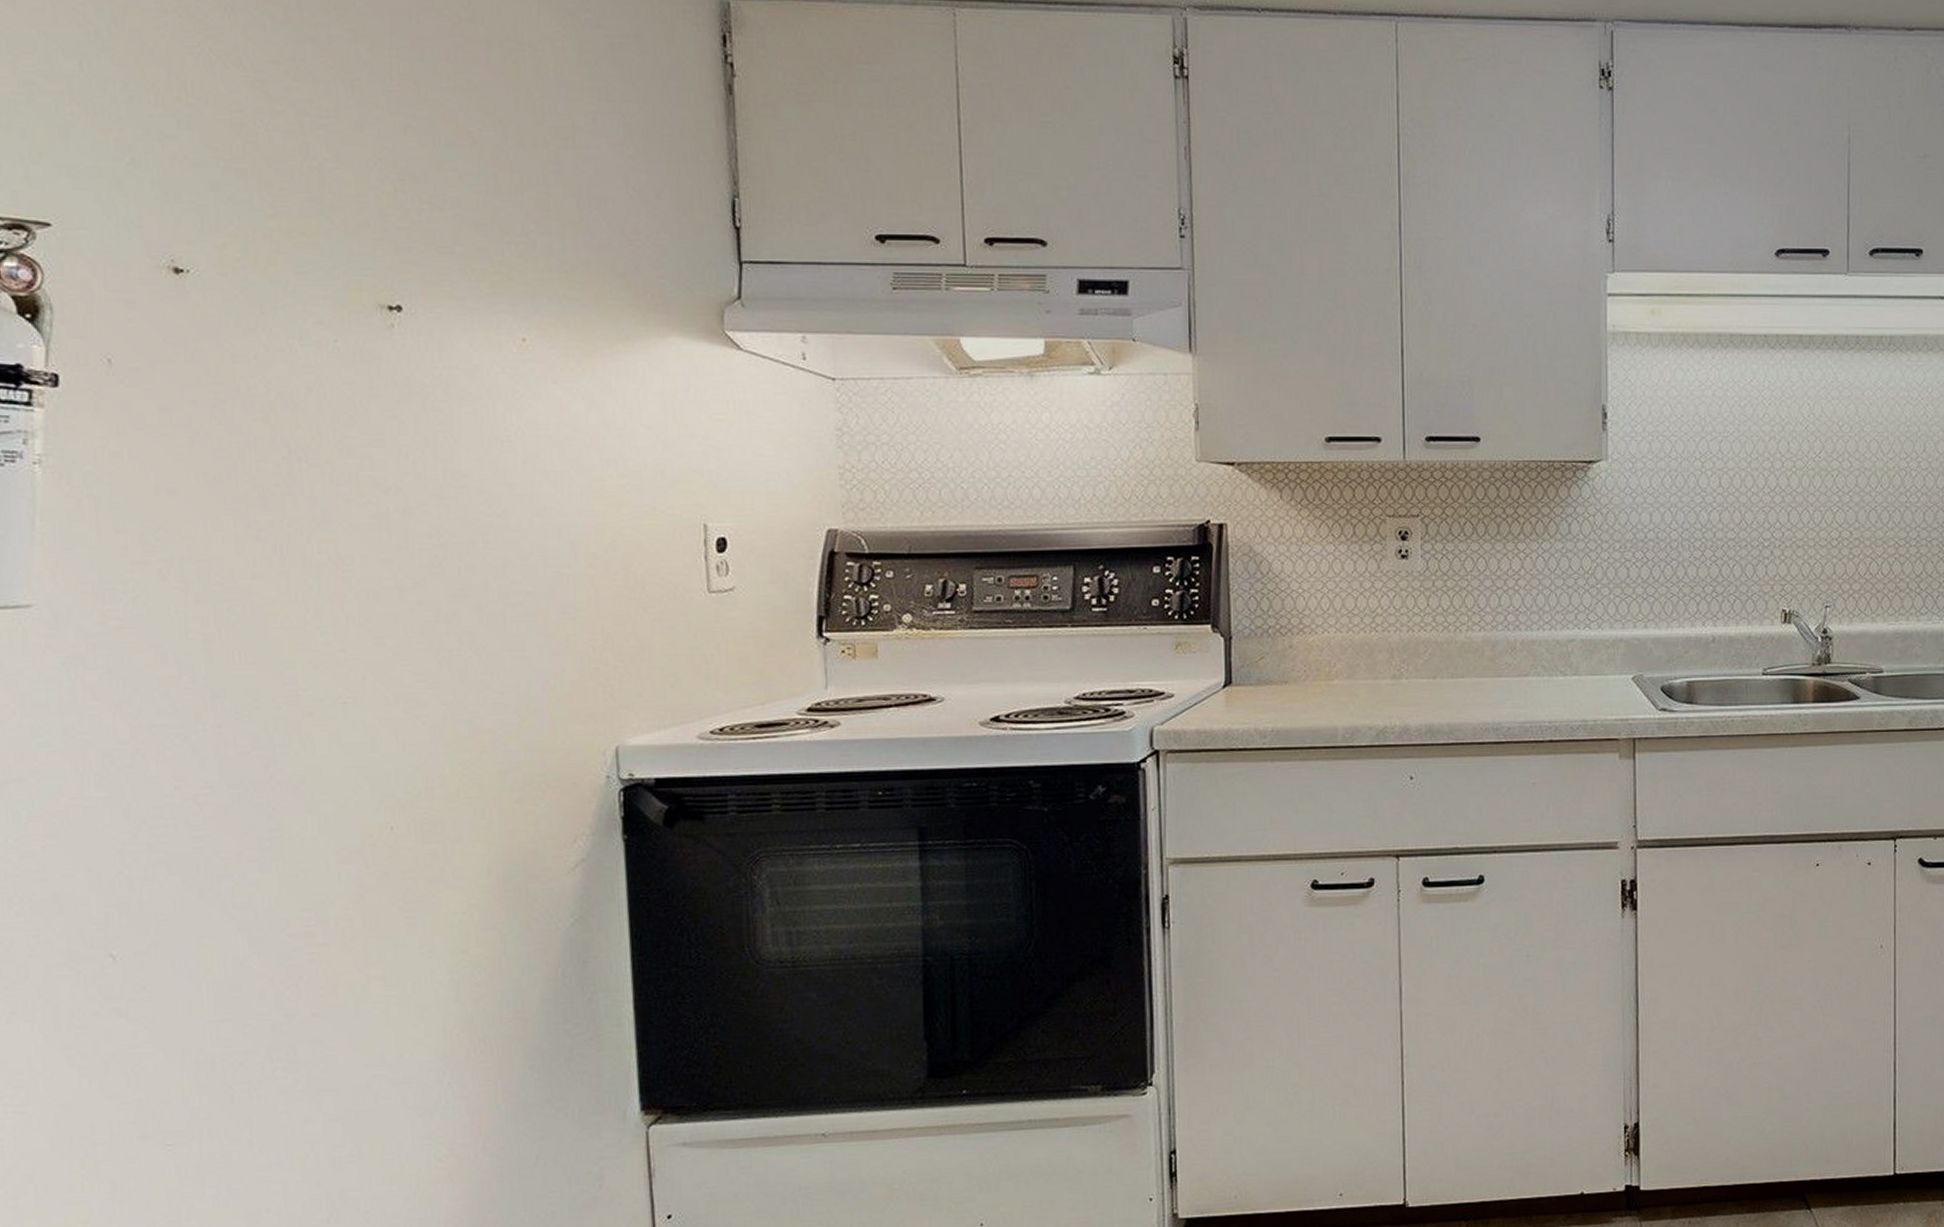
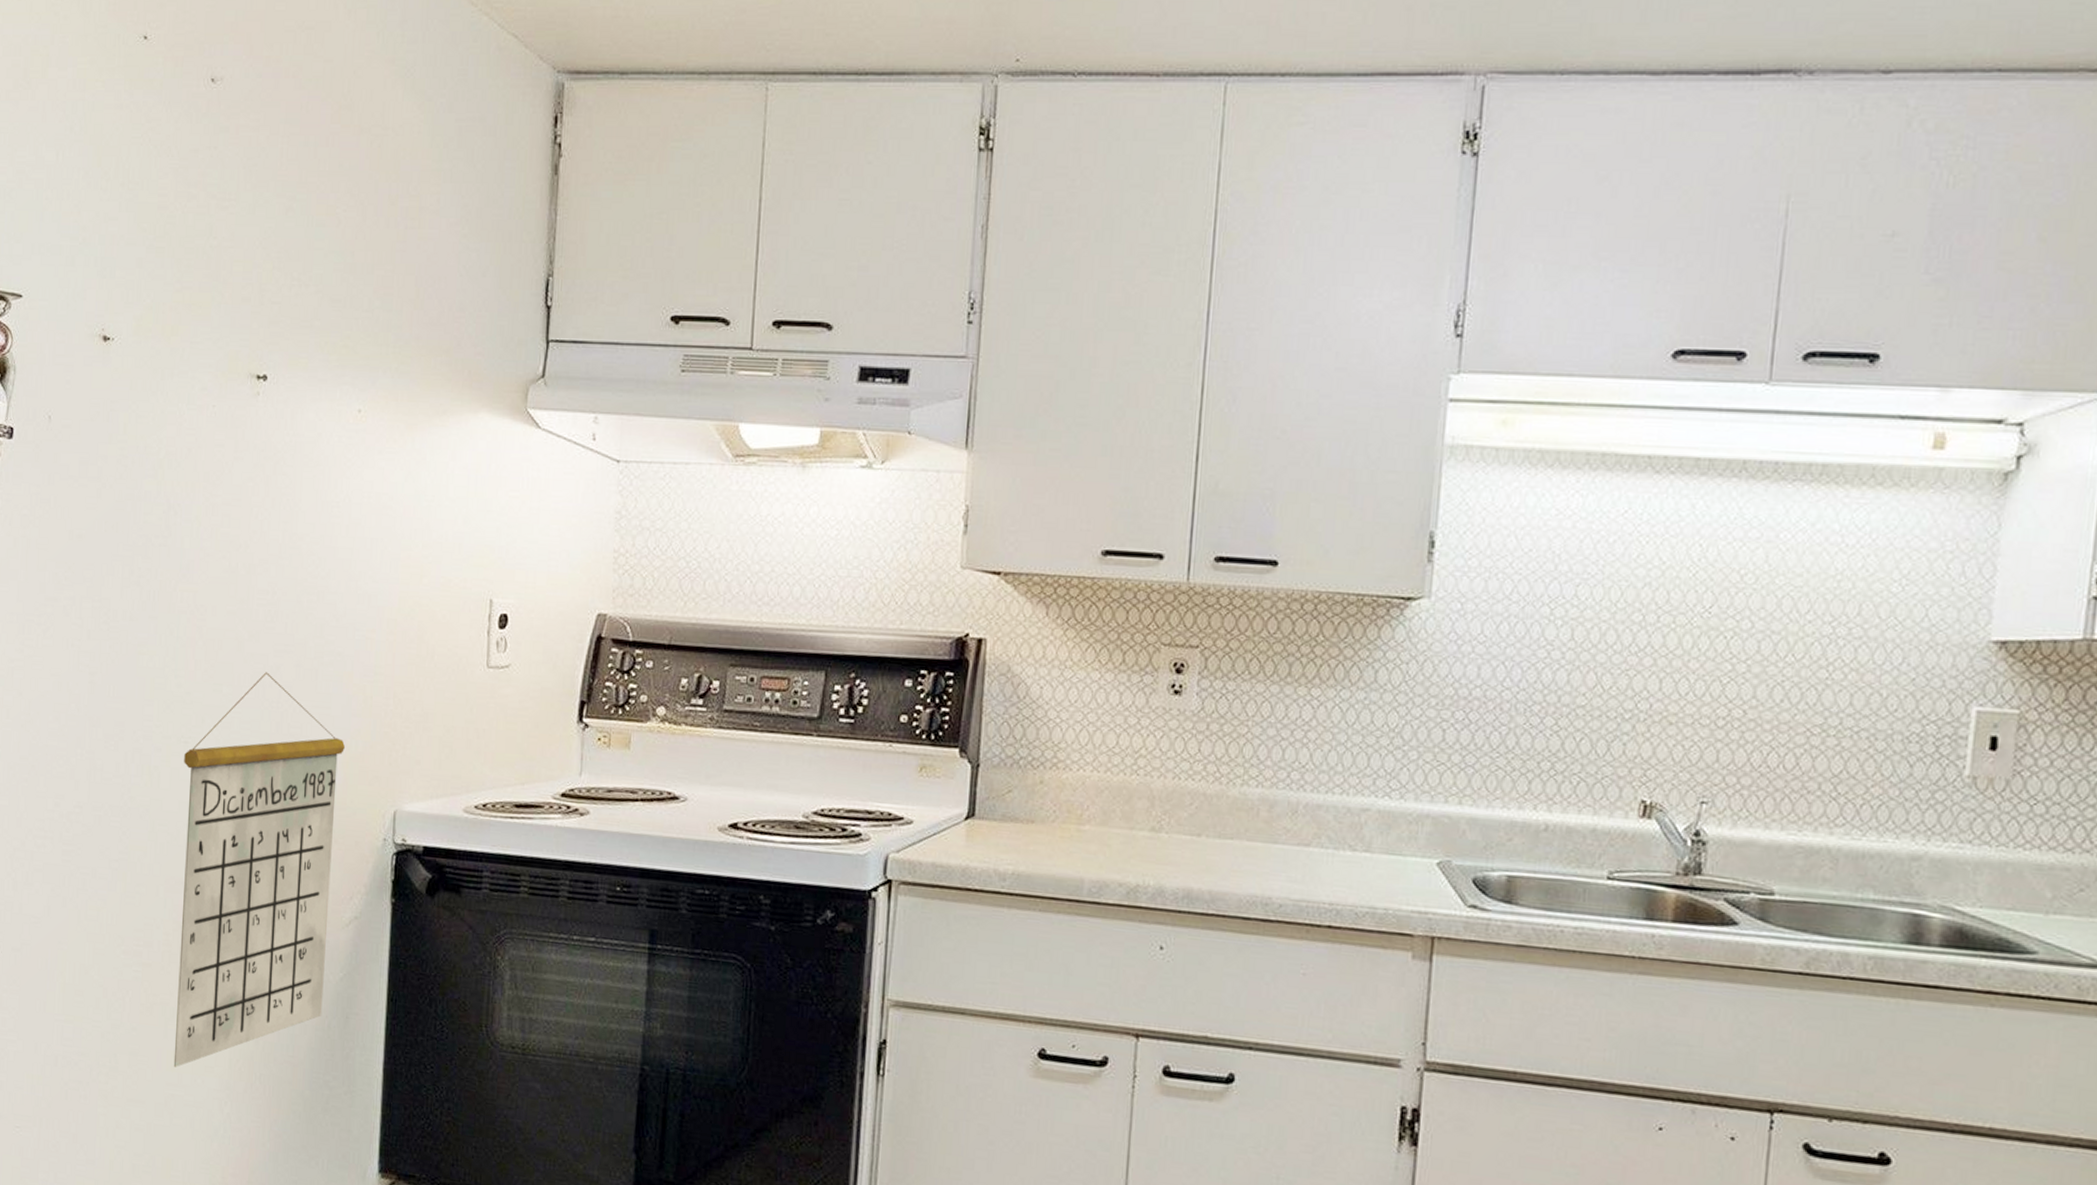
calendar: none [344,619,554,1046] -> present [173,672,345,1067]

